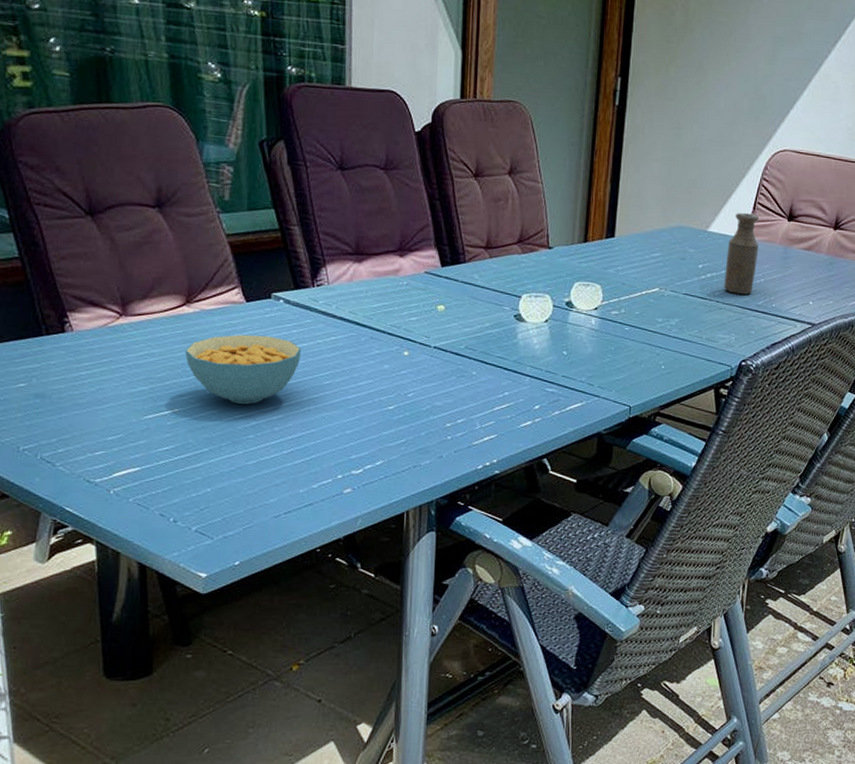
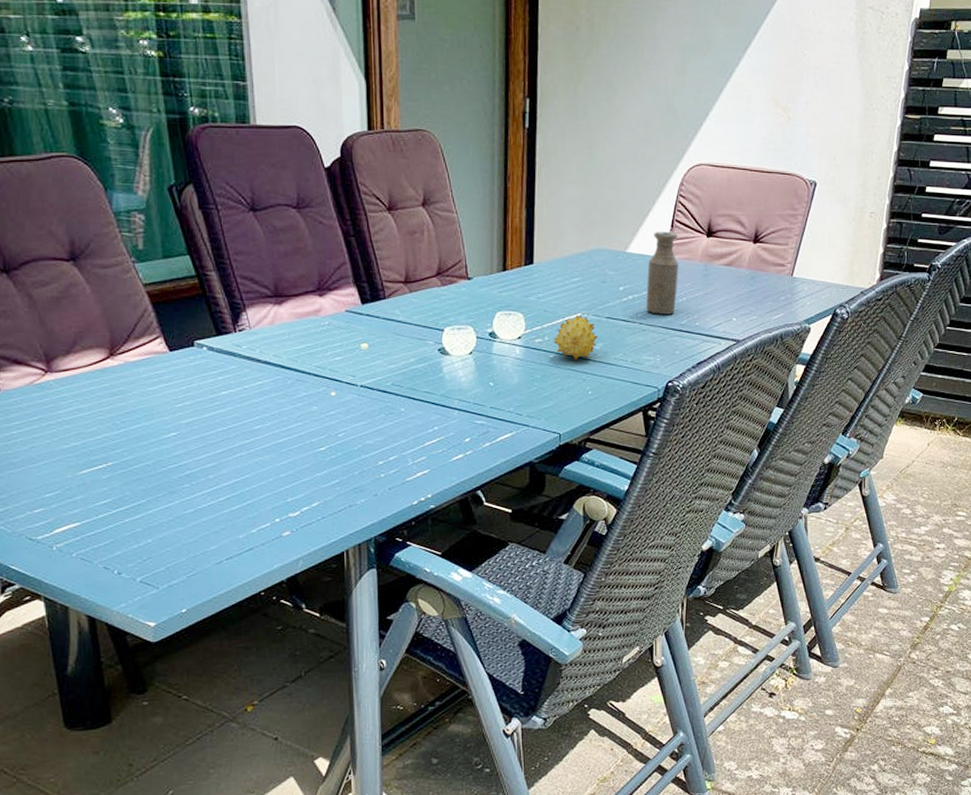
cereal bowl: present [185,334,302,404] -> none [113,384,229,454]
fruit: none [629,289,675,334] -> present [553,314,599,360]

